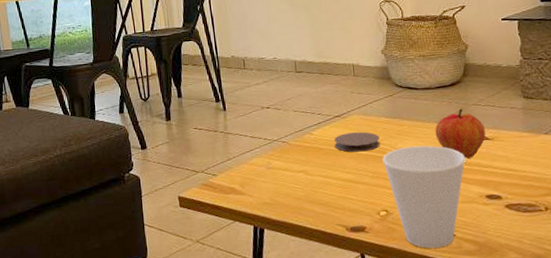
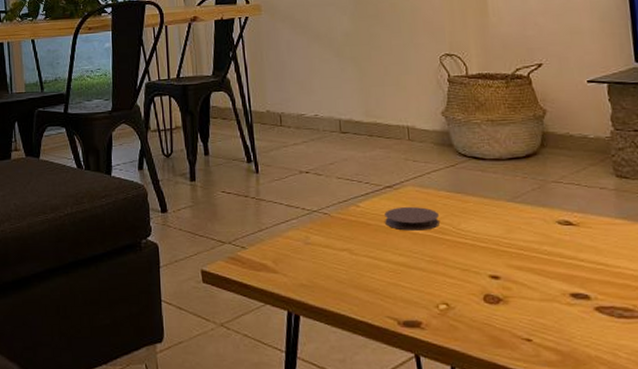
cup: present [382,145,466,248] -> none [442,228,545,354]
fruit: present [435,108,486,159] -> none [506,185,569,247]

